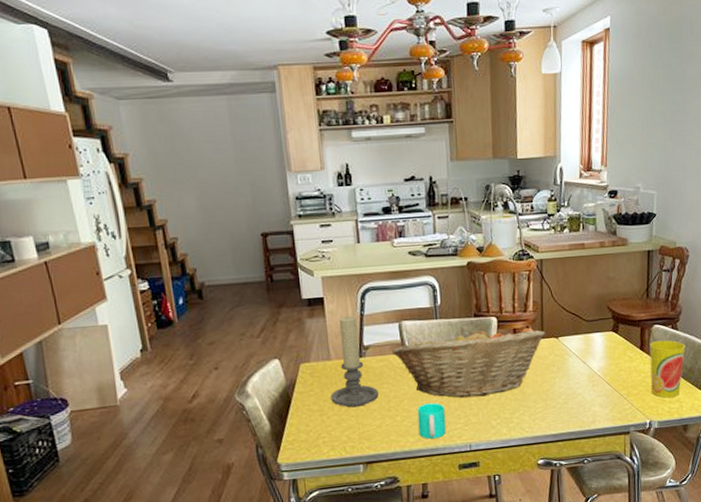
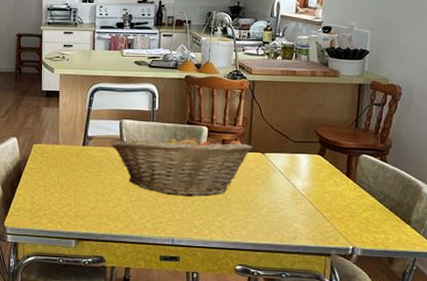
candle holder: present [330,316,379,408] -> none [55,109,96,189]
cup: present [417,403,446,439] -> none [127,195,153,228]
cup: present [649,340,686,398] -> none [356,169,394,228]

